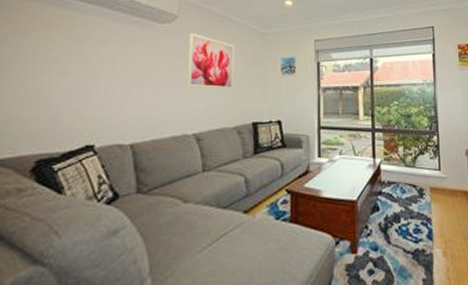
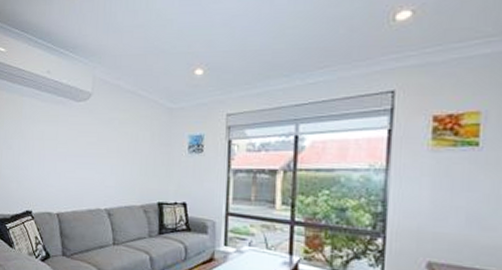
wall art: present [186,33,236,90] -> none [99,111,143,168]

